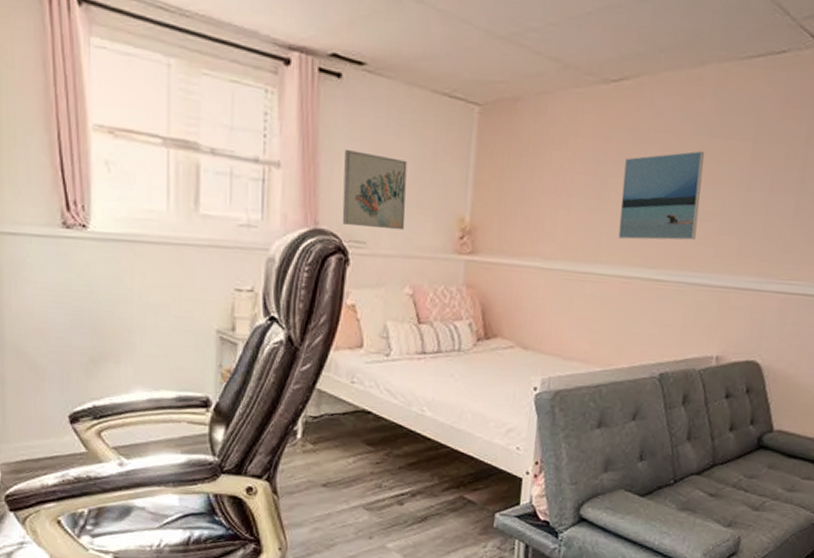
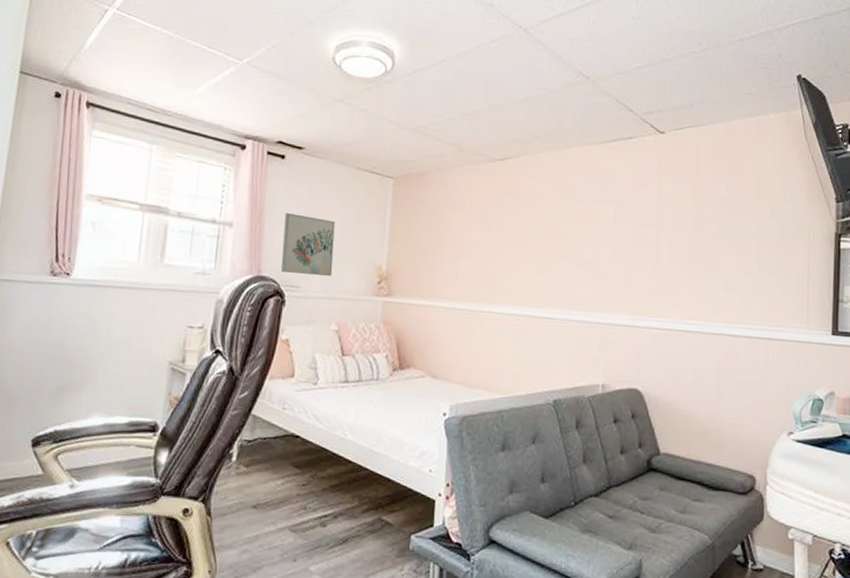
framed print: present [618,150,704,241] -> none [510,212,577,284]

